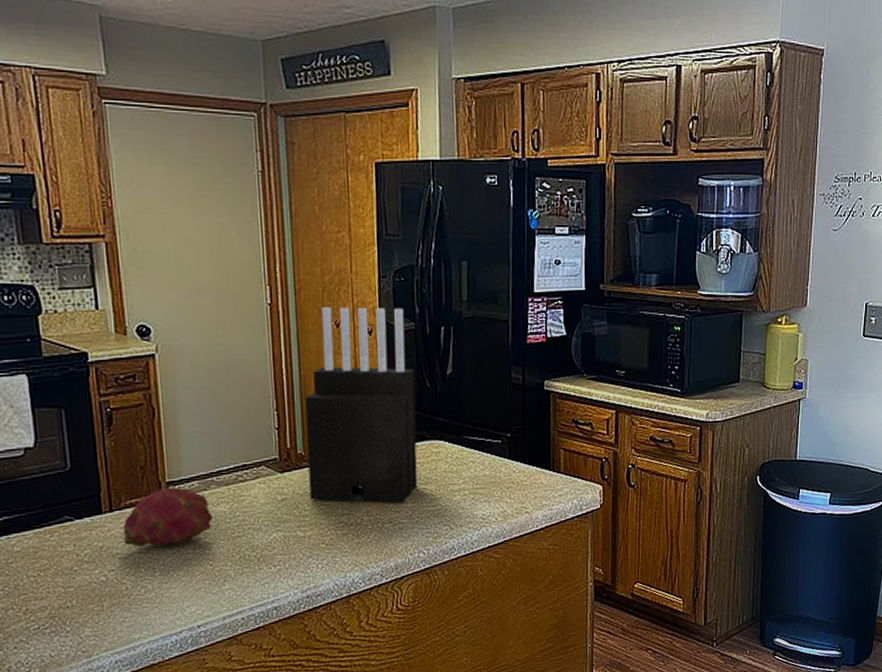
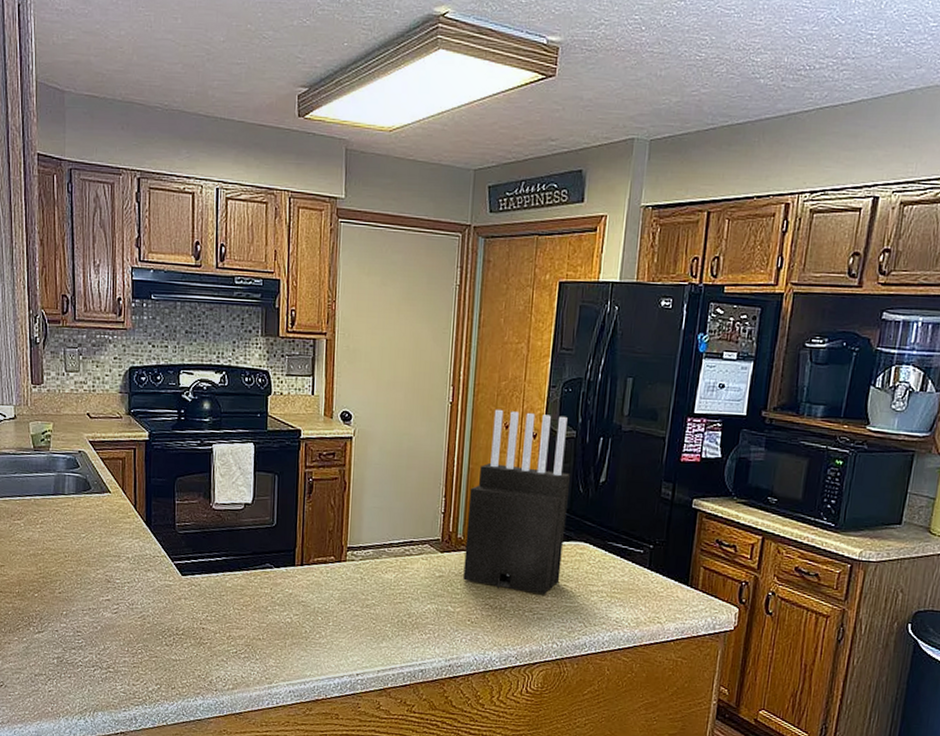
fruit: present [122,486,214,548] -> none [308,550,381,602]

